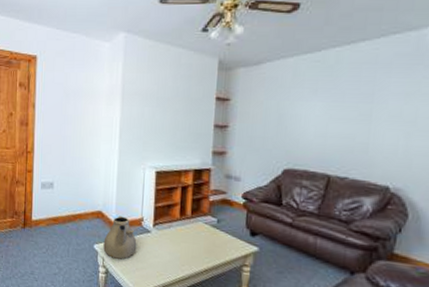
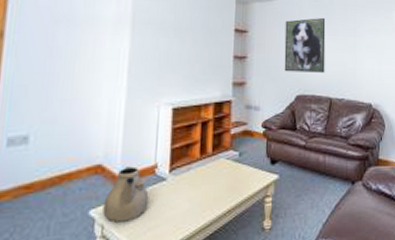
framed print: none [270,80,329,146] -> present [284,17,326,73]

